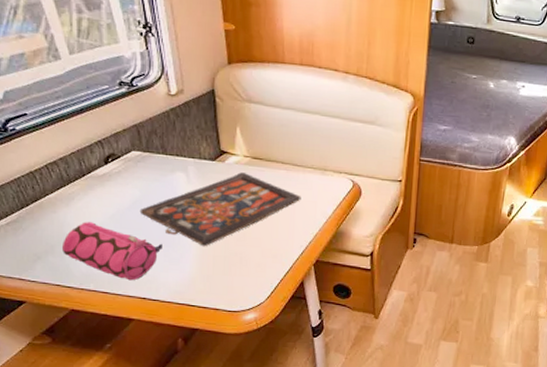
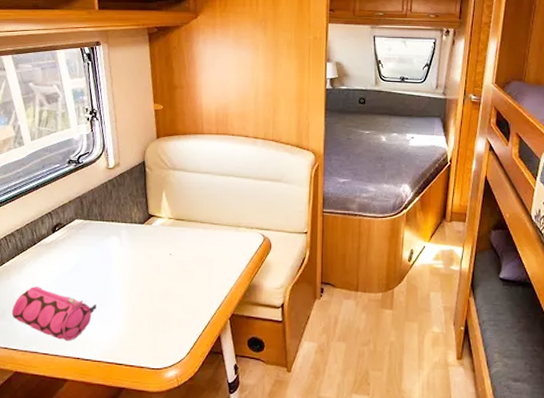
board game: present [139,172,301,247] -> none [78,233,218,306]

